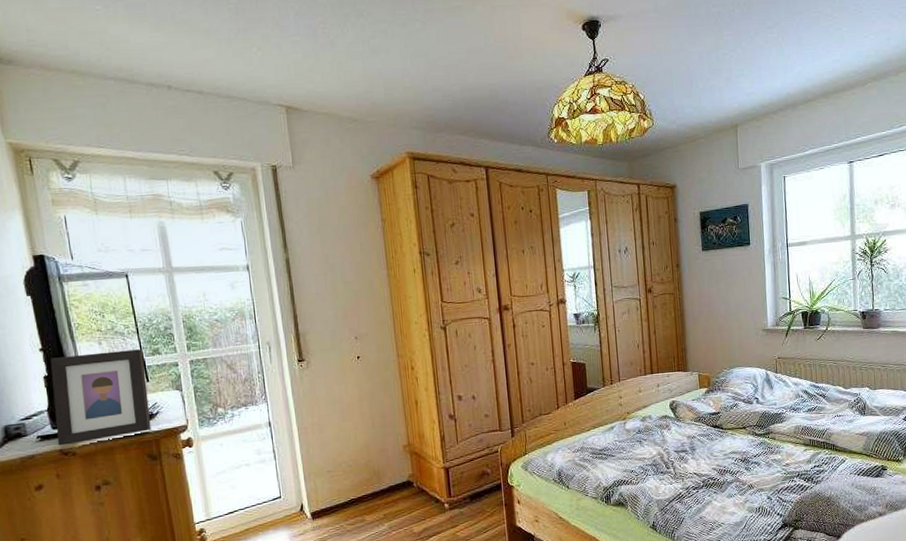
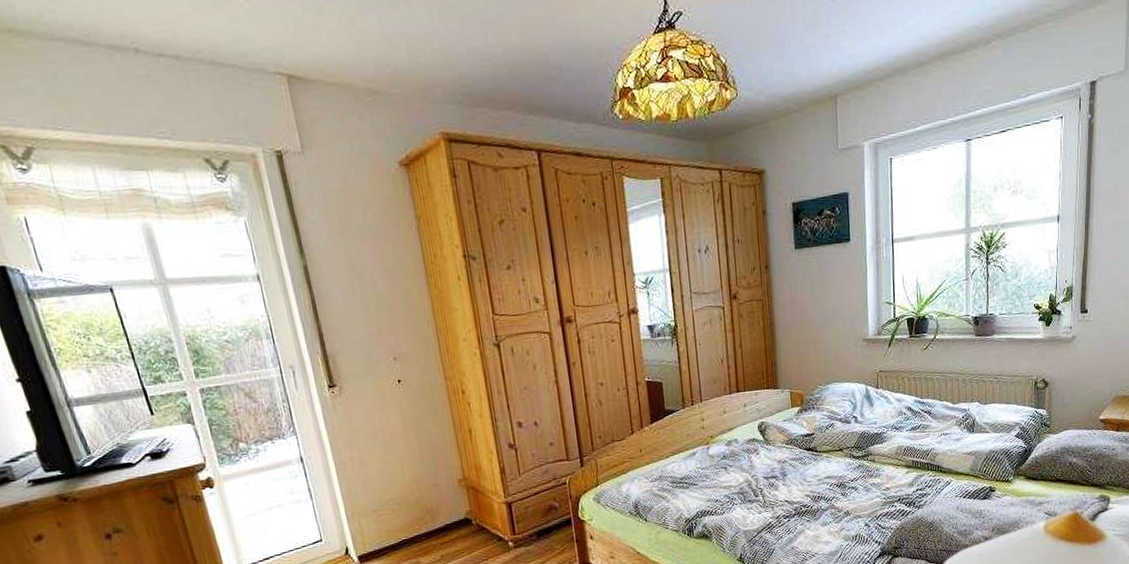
picture frame: present [50,349,151,446] -> none [31,377,163,491]

